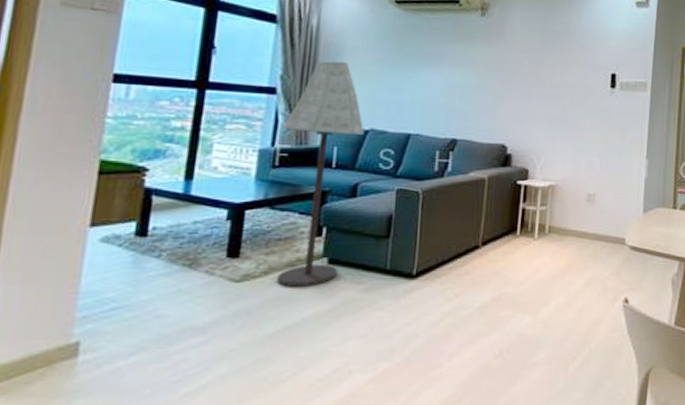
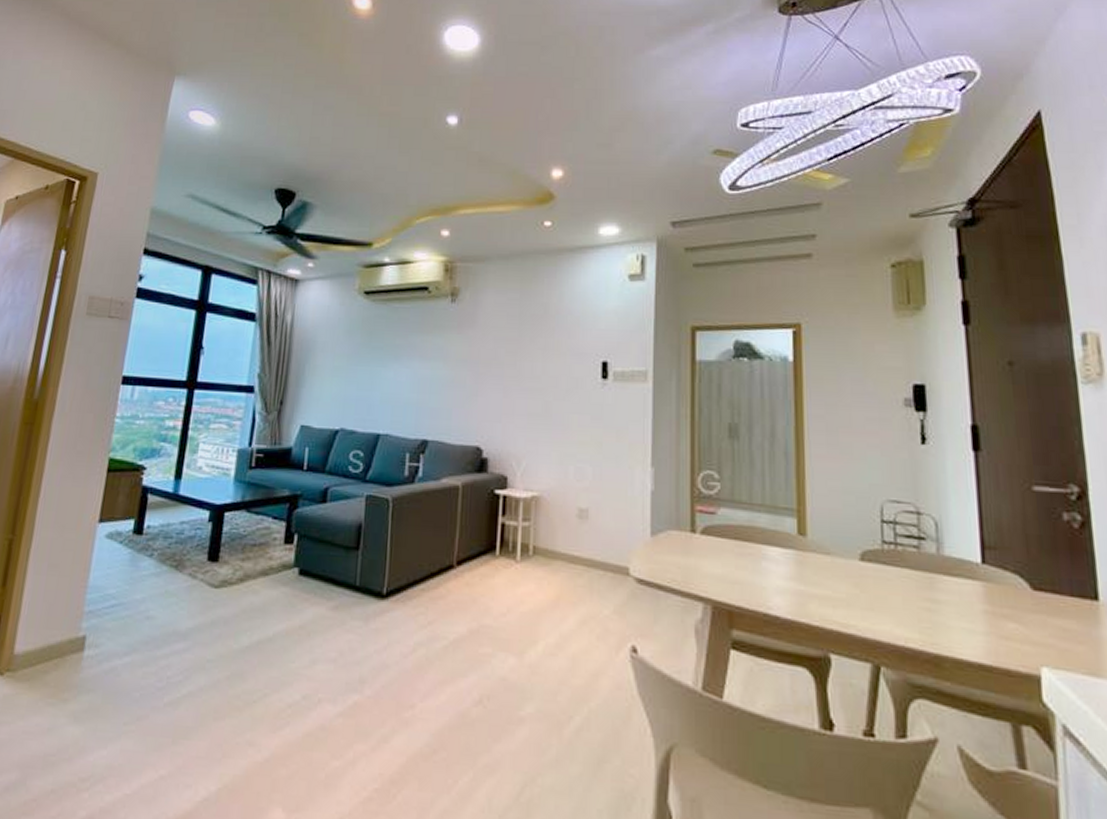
floor lamp: present [277,61,365,288] -> none [251,358,335,599]

